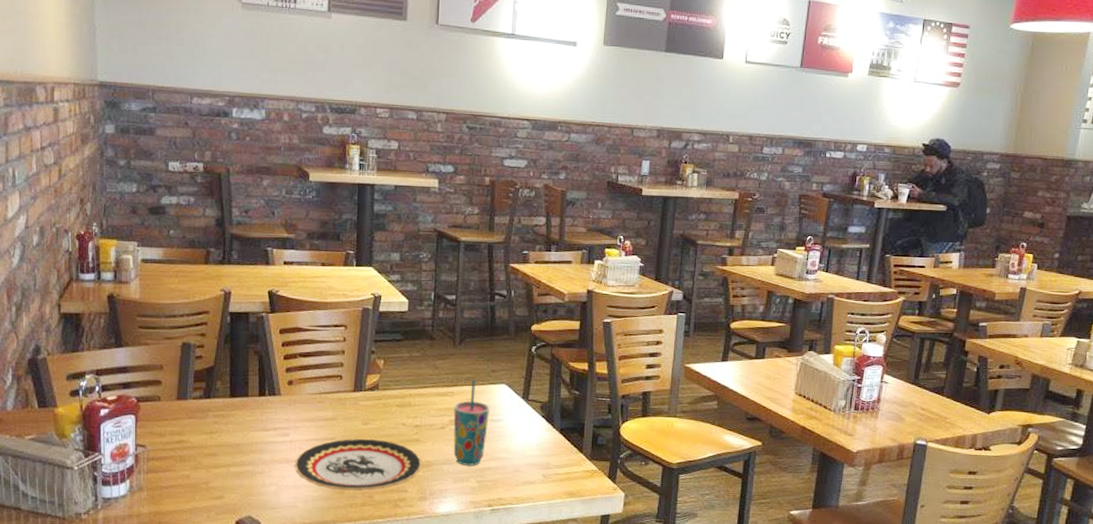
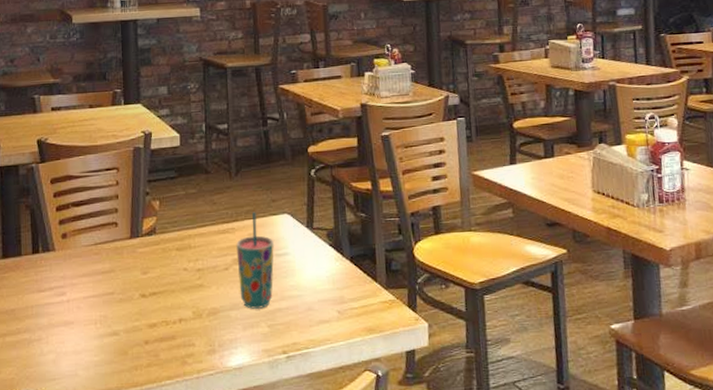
plate: present [294,438,422,491] -> none [73,289,208,352]

